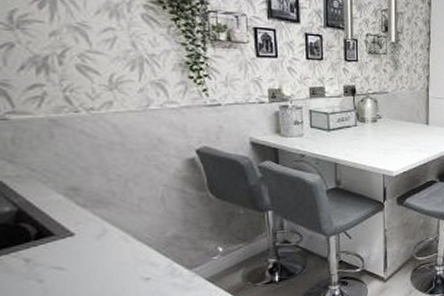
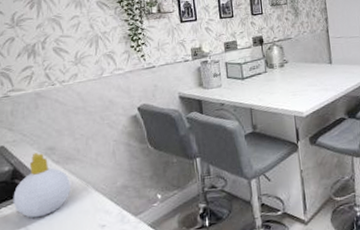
soap bottle: none [18,192,103,269] -> present [13,152,71,218]

